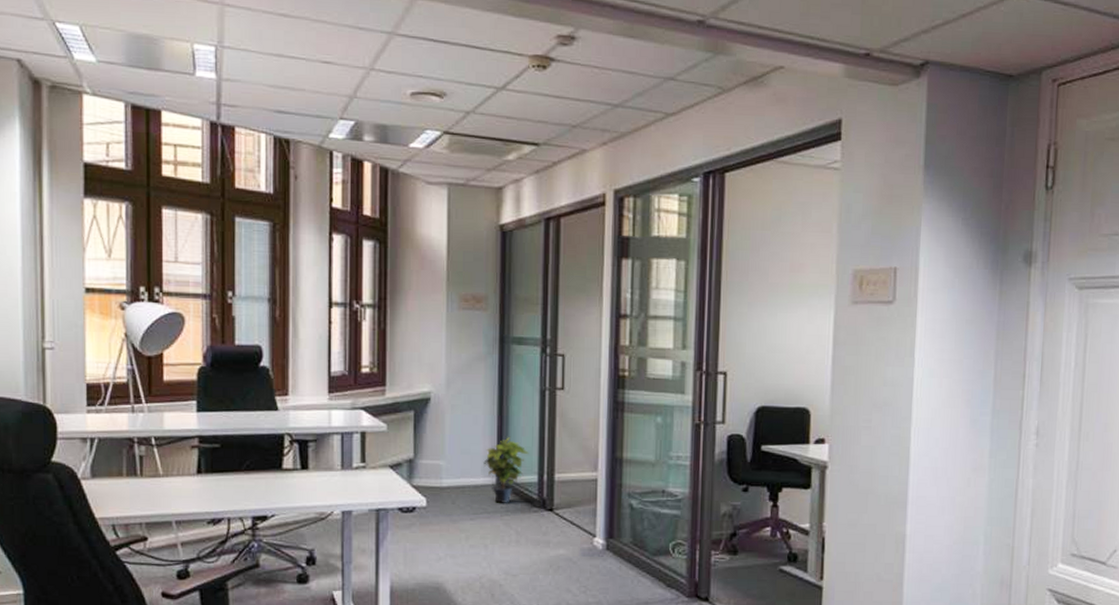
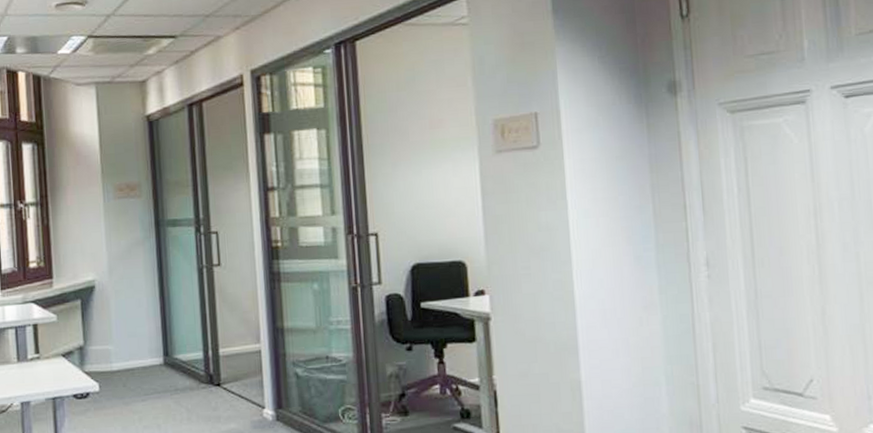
potted plant: present [483,436,529,504] -> none [150,316,193,383]

